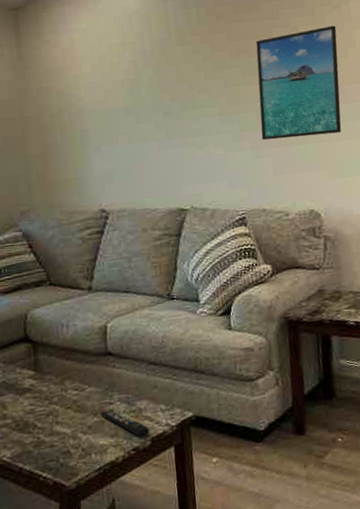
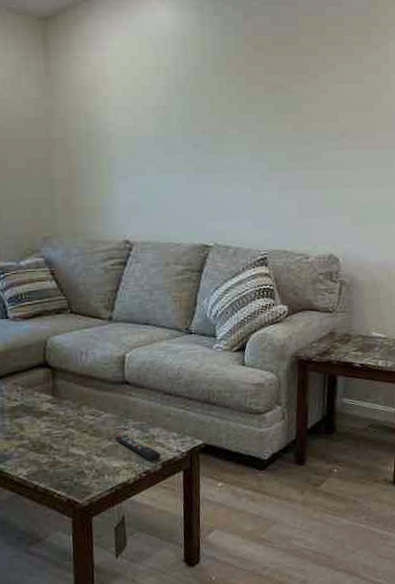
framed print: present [255,25,342,141] -> none [289,67,373,182]

